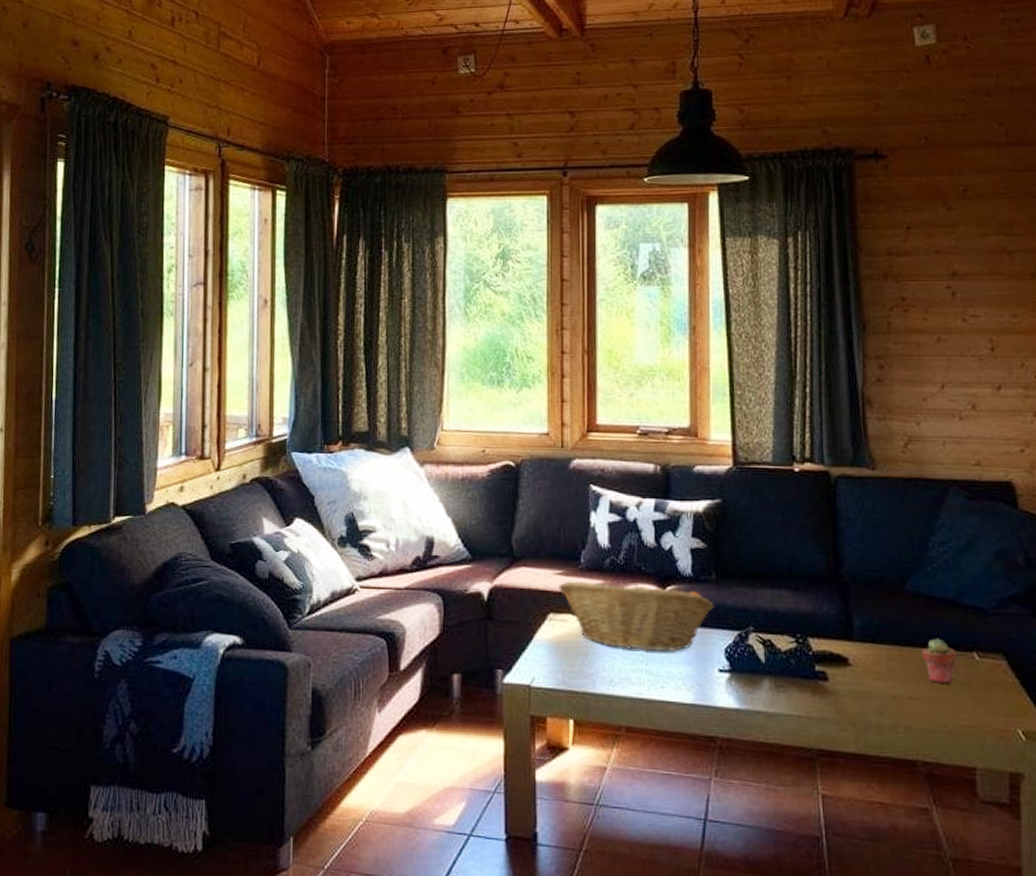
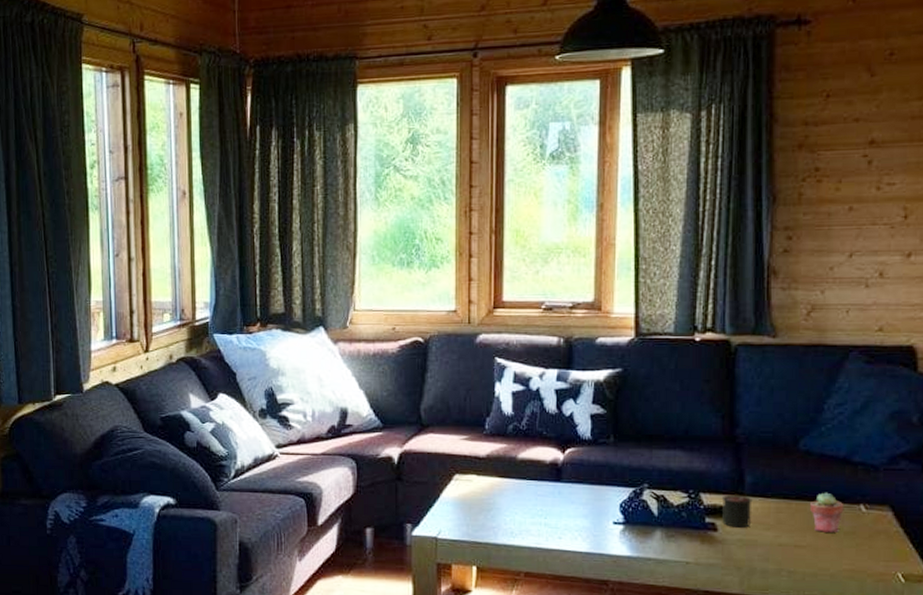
fruit basket: present [559,580,715,653] -> none [464,443,612,508]
candle: none [830,634,863,677] -> present [721,489,753,528]

